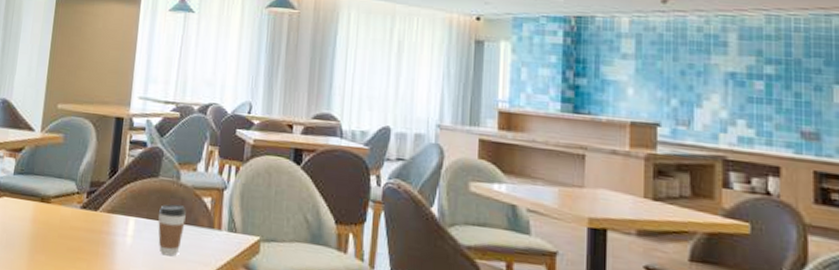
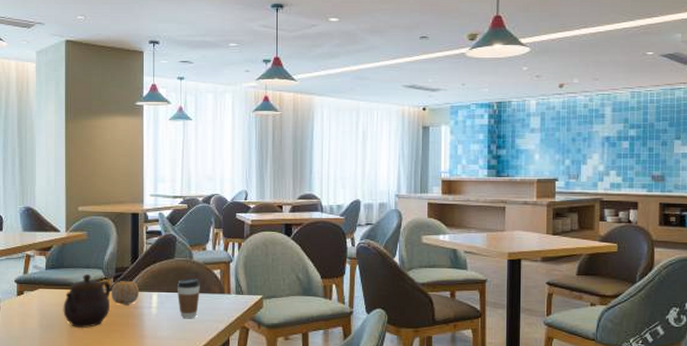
teapot: none [26,185,83,252] -> present [63,274,111,329]
fruit: none [81,198,115,229] -> present [111,281,140,305]

